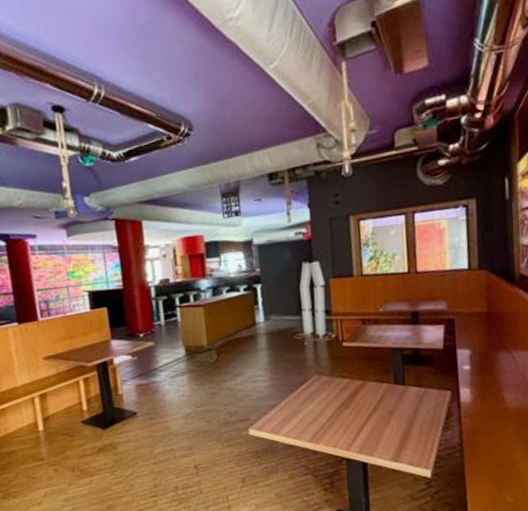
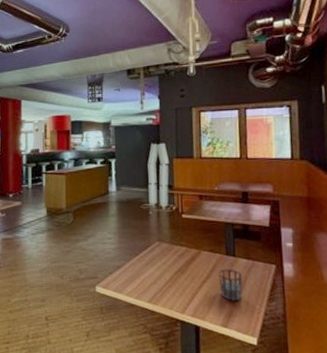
cup: none [387,399,415,434] -> present [219,269,243,301]

